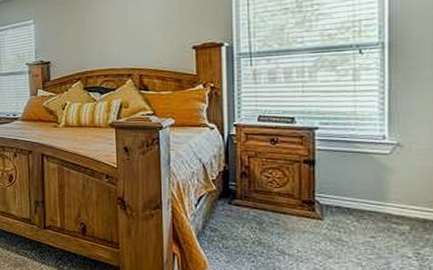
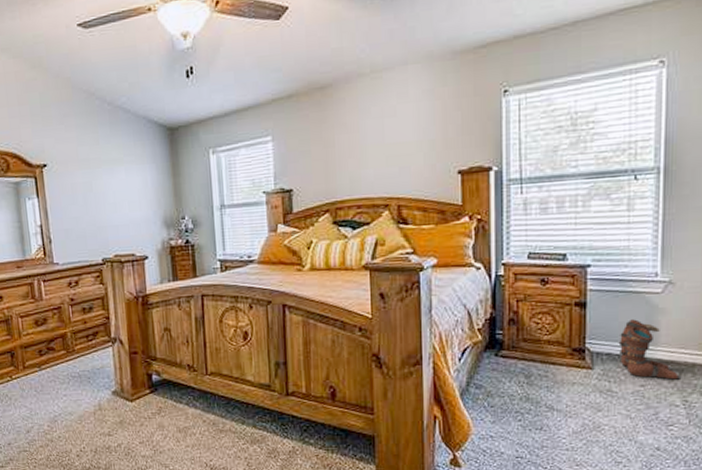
boots: none [347,177,410,233] -> present [618,319,679,380]

